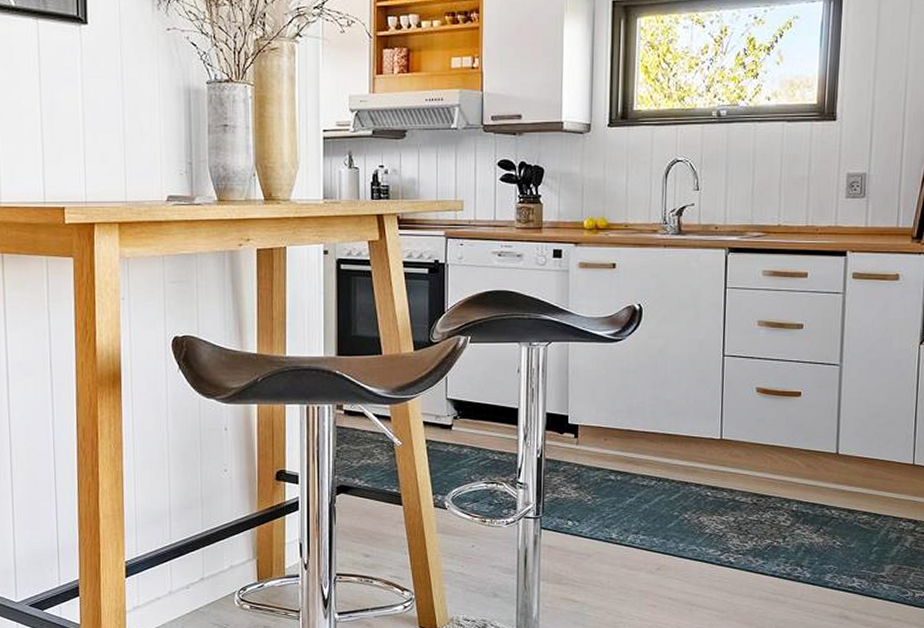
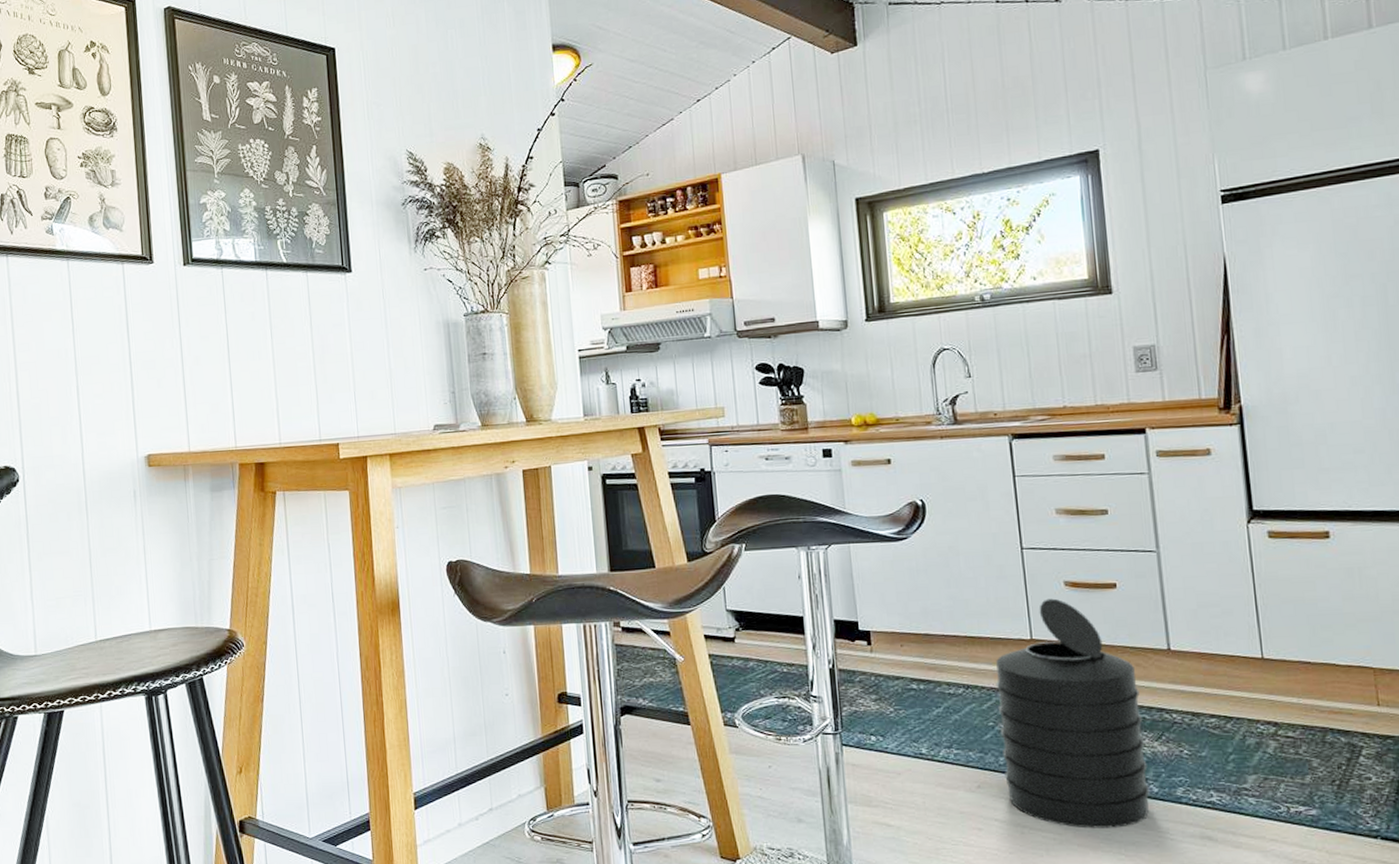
trash can: none [682,403,807,607] -> present [995,598,1150,829]

